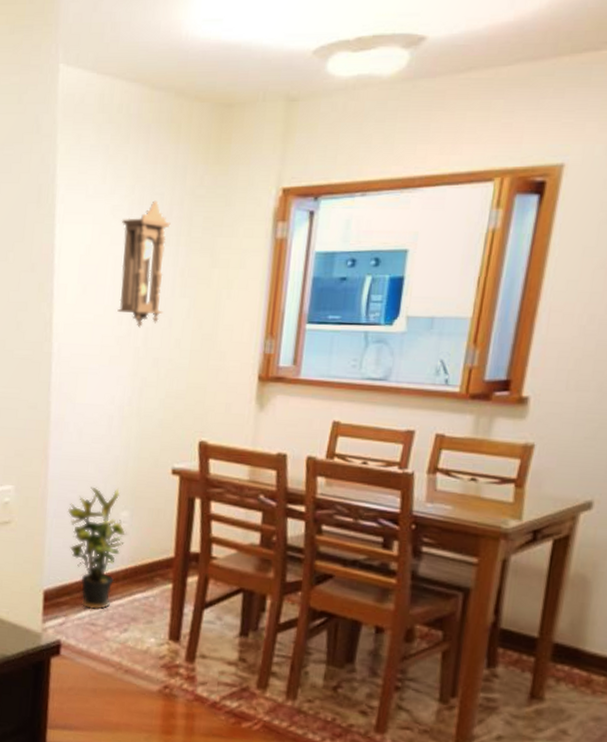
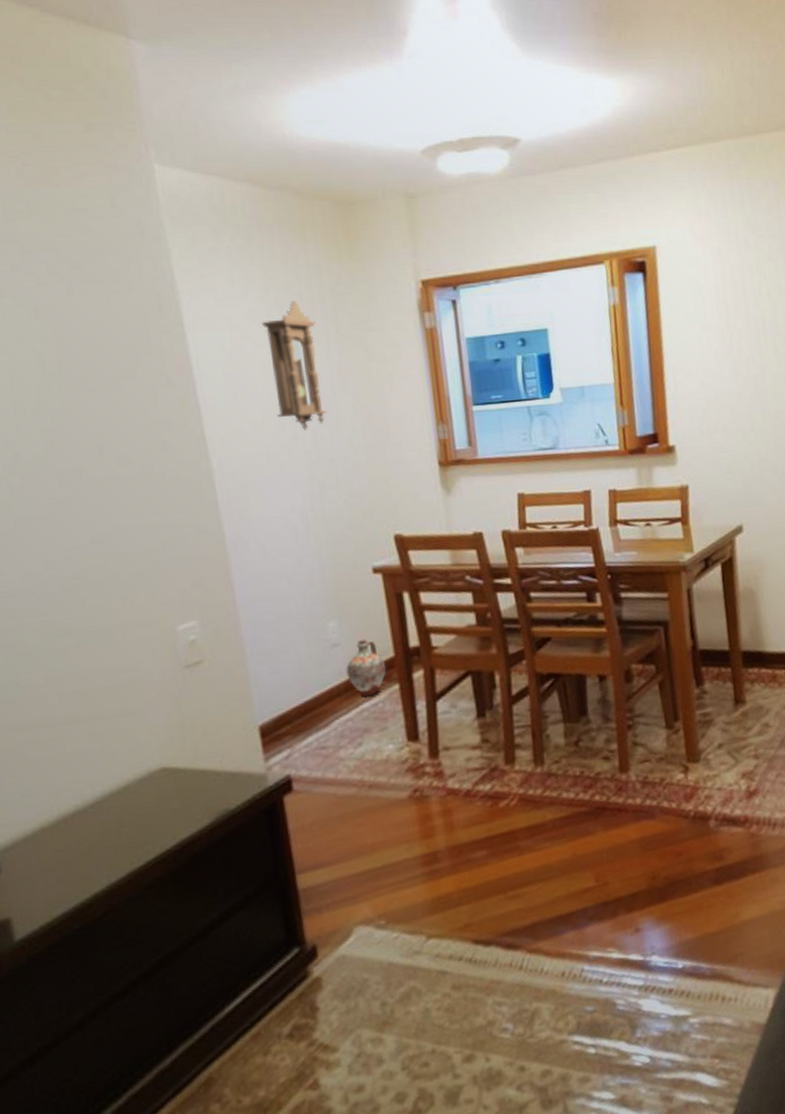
potted plant: present [68,486,126,610] -> none [268,599,339,733]
ceramic jug: none [127,534,165,589] -> present [346,640,387,696]

